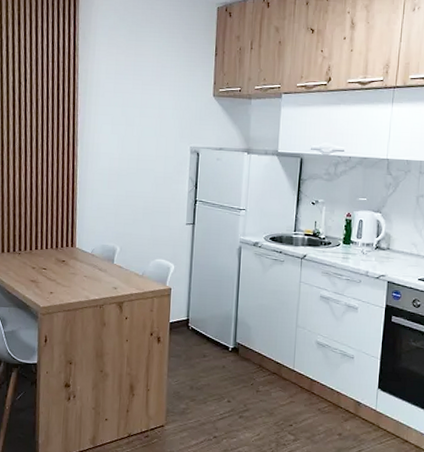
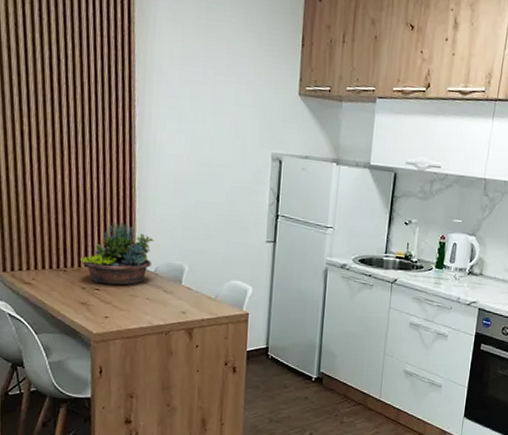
succulent planter: none [32,211,91,265] -> present [81,222,154,285]

